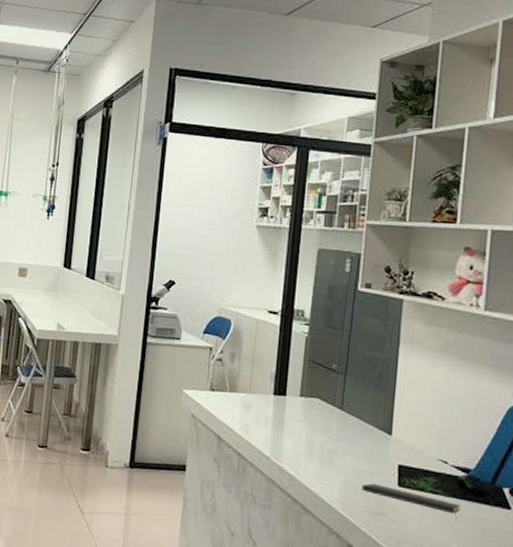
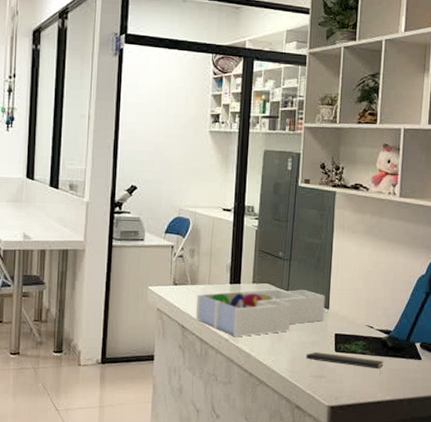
desk organizer: none [233,403,387,456] -> present [195,288,325,337]

